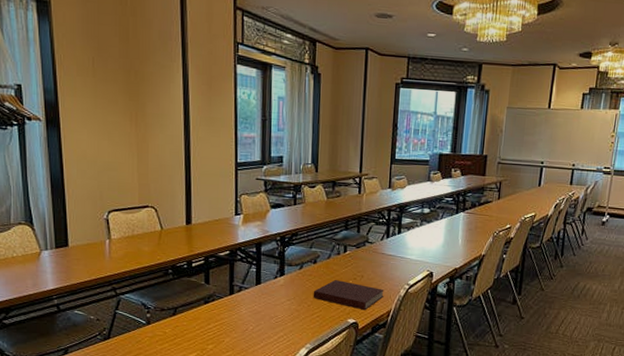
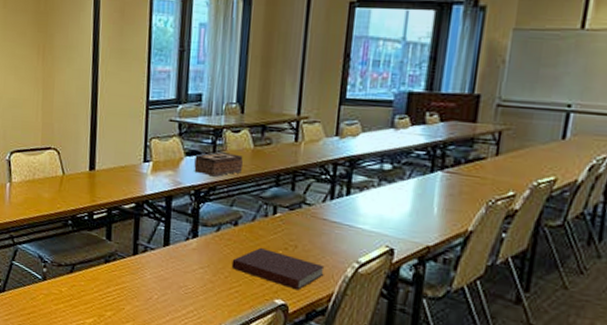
tissue box: none [279,204,319,225] -> present [194,152,244,177]

